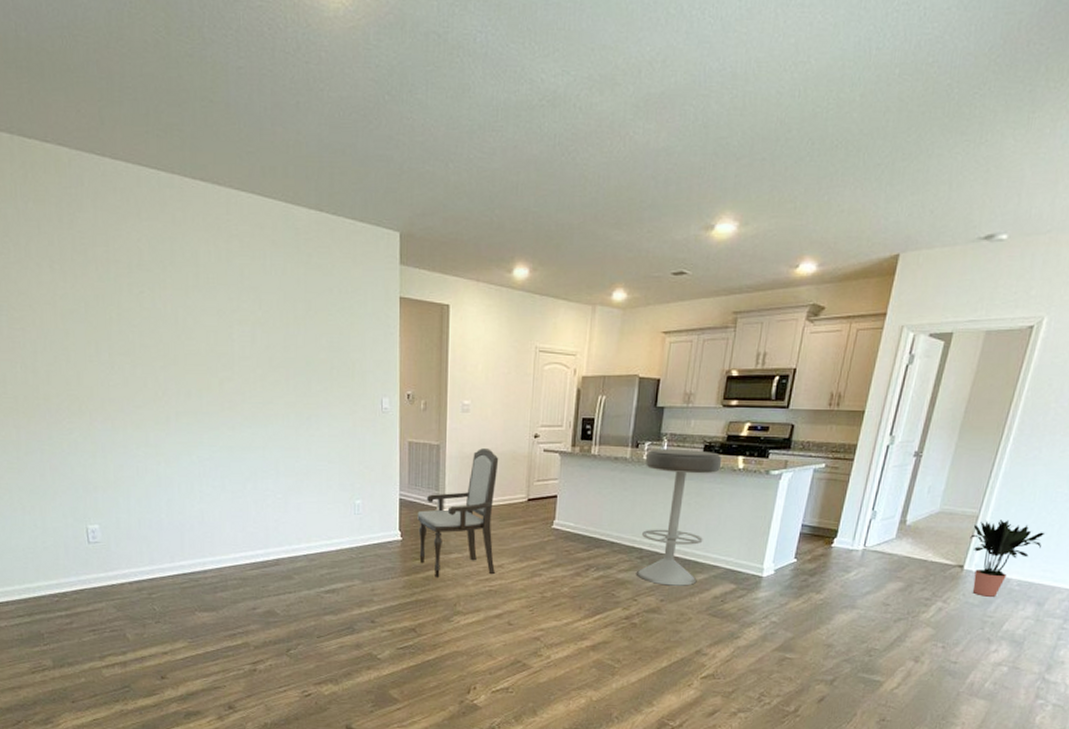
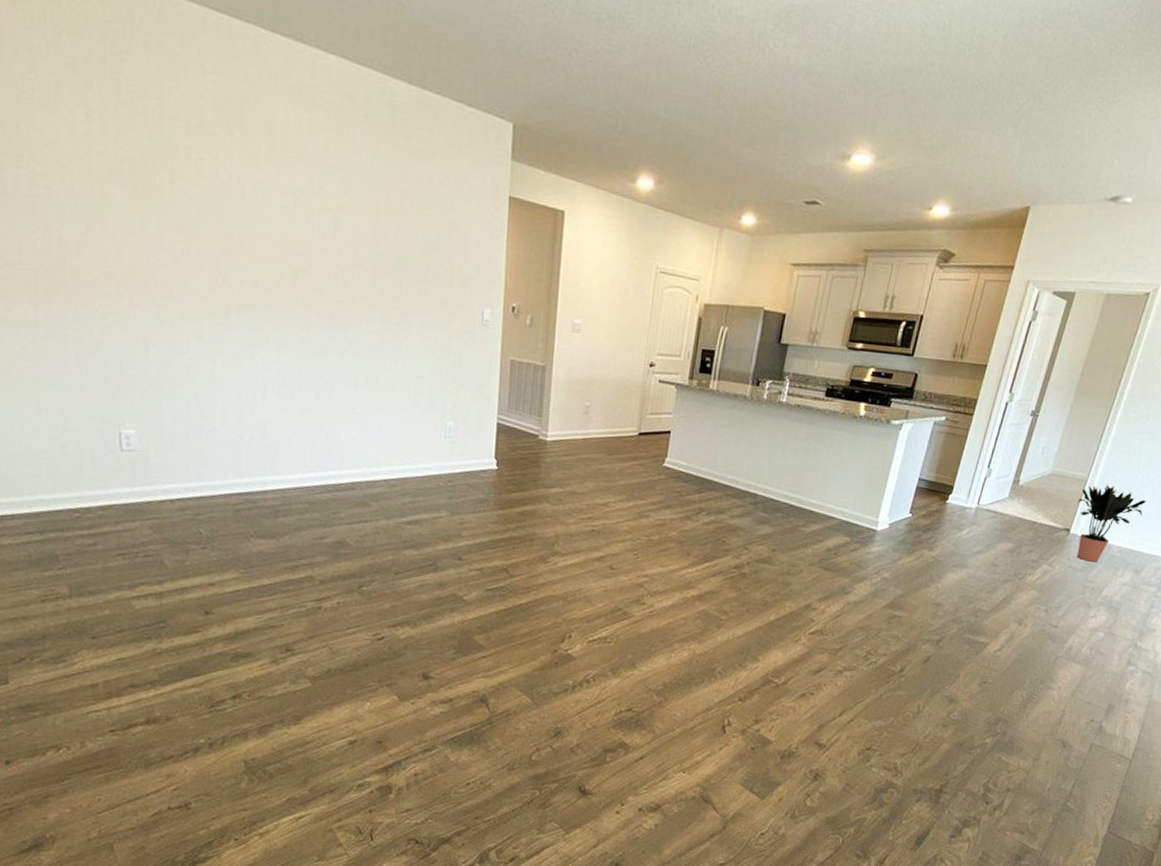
armchair: present [417,448,499,577] -> none [516,374,610,513]
bar stool: present [637,449,722,586] -> none [749,388,844,536]

